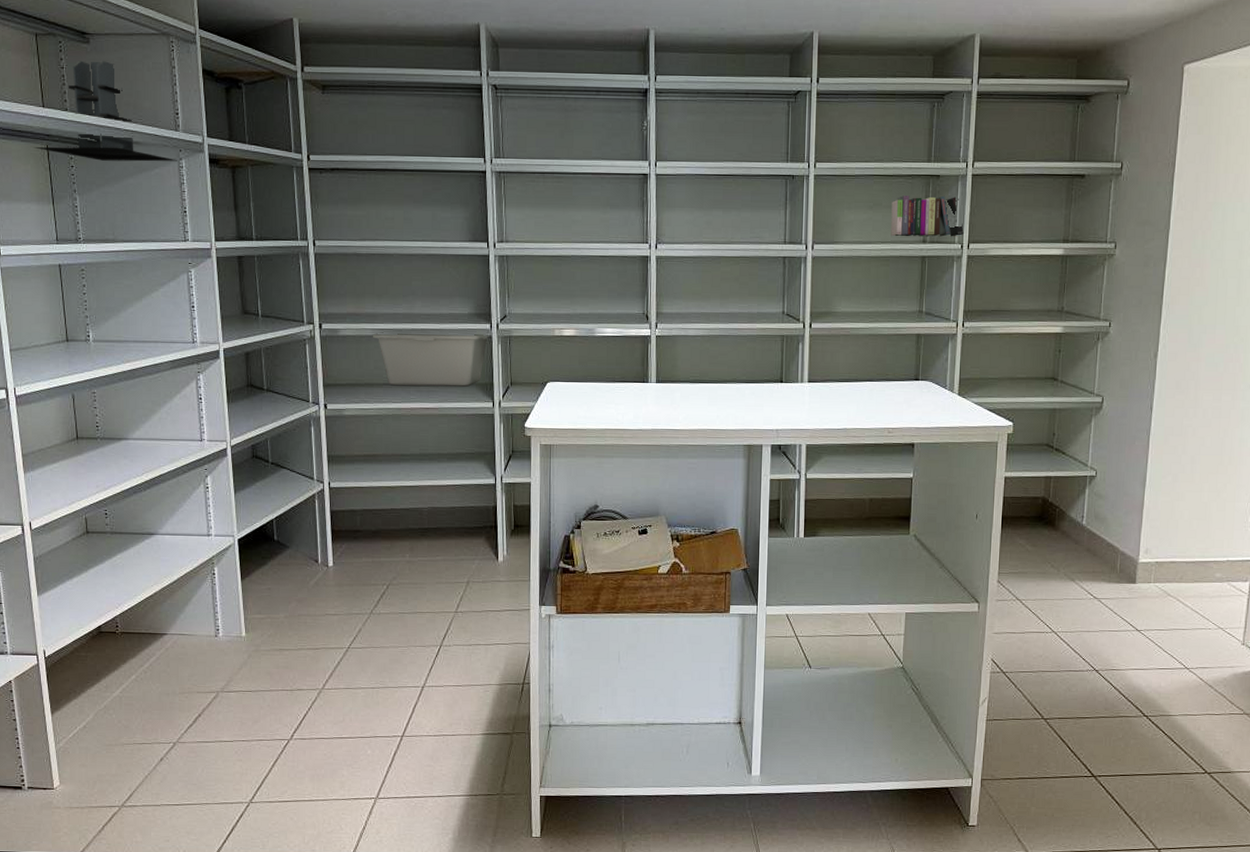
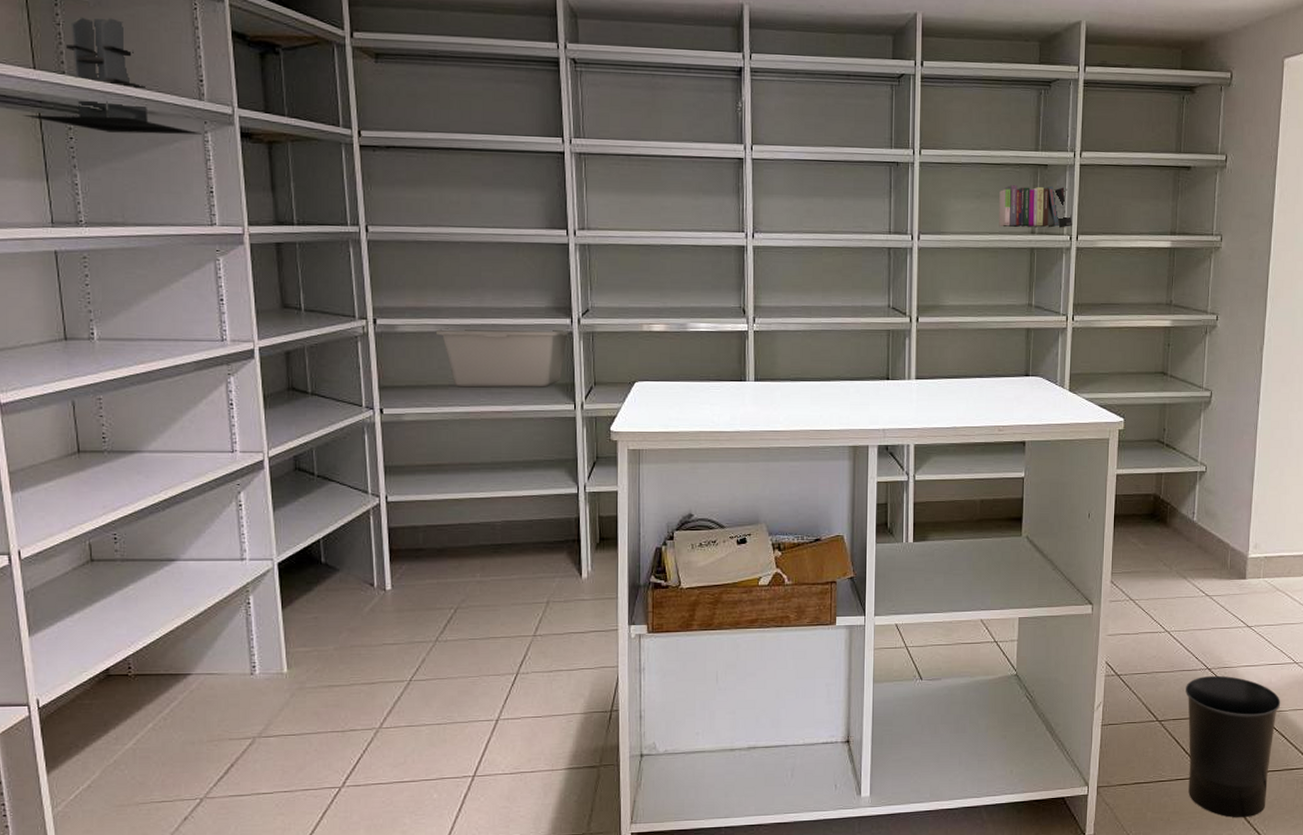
waste bin: none [1072,677,1171,819] -> present [1186,675,1281,818]

